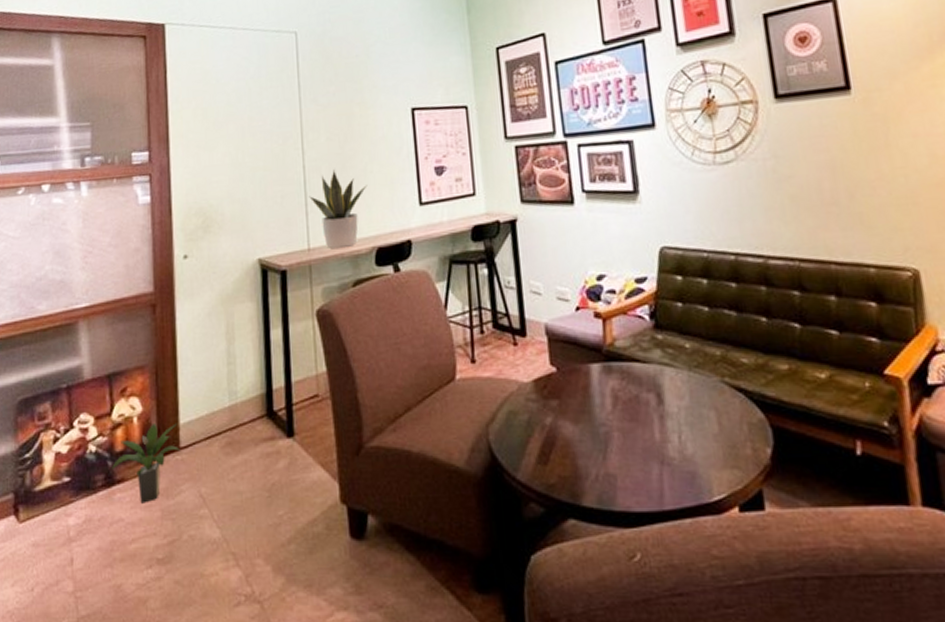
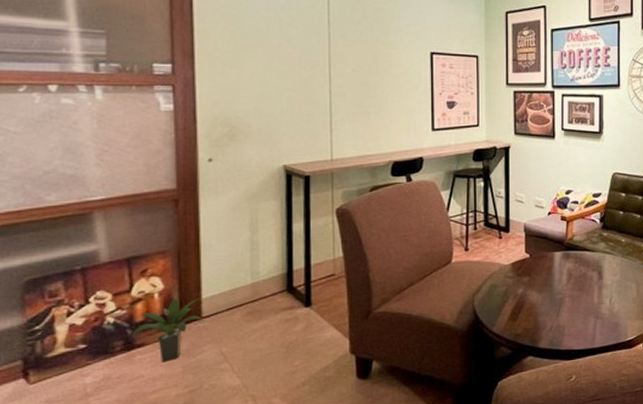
potted plant: present [309,169,367,250] -> none [334,96,388,161]

